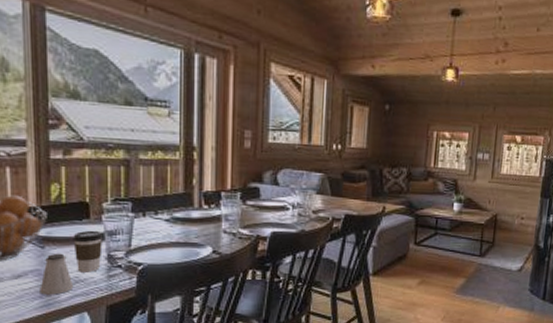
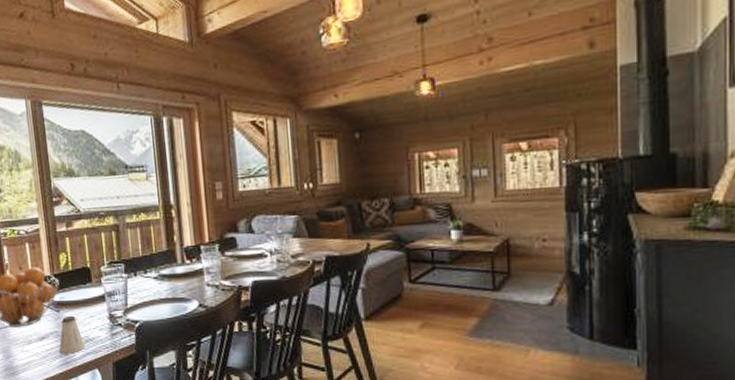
coffee cup: present [73,230,103,273] -> none [80,292,105,332]

